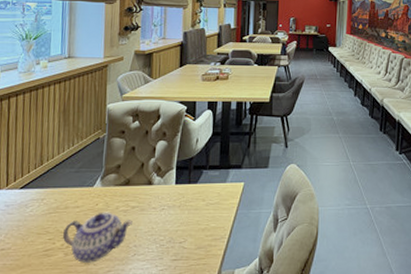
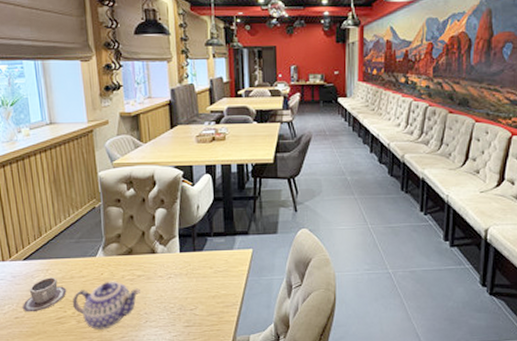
cup: none [11,207,59,244] -> present [23,277,67,312]

